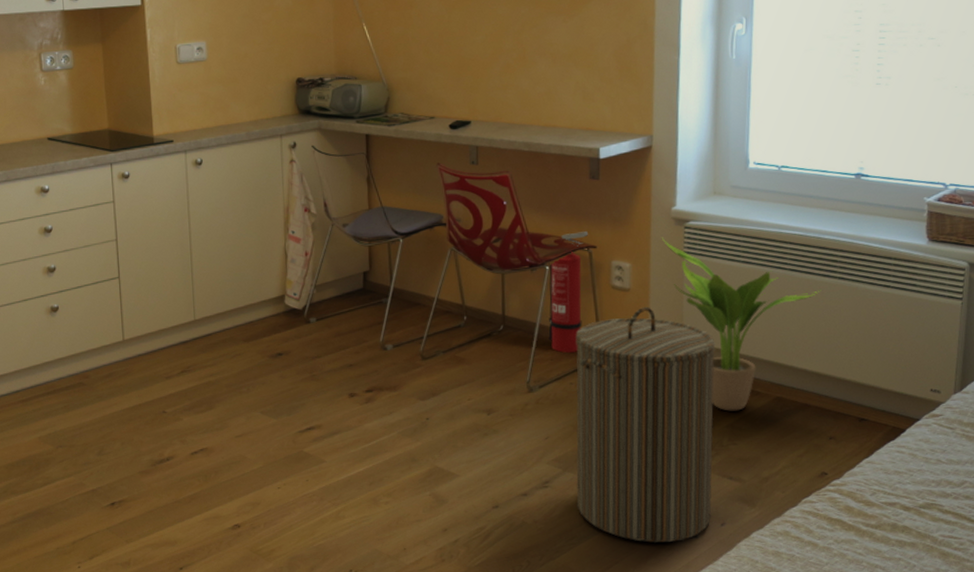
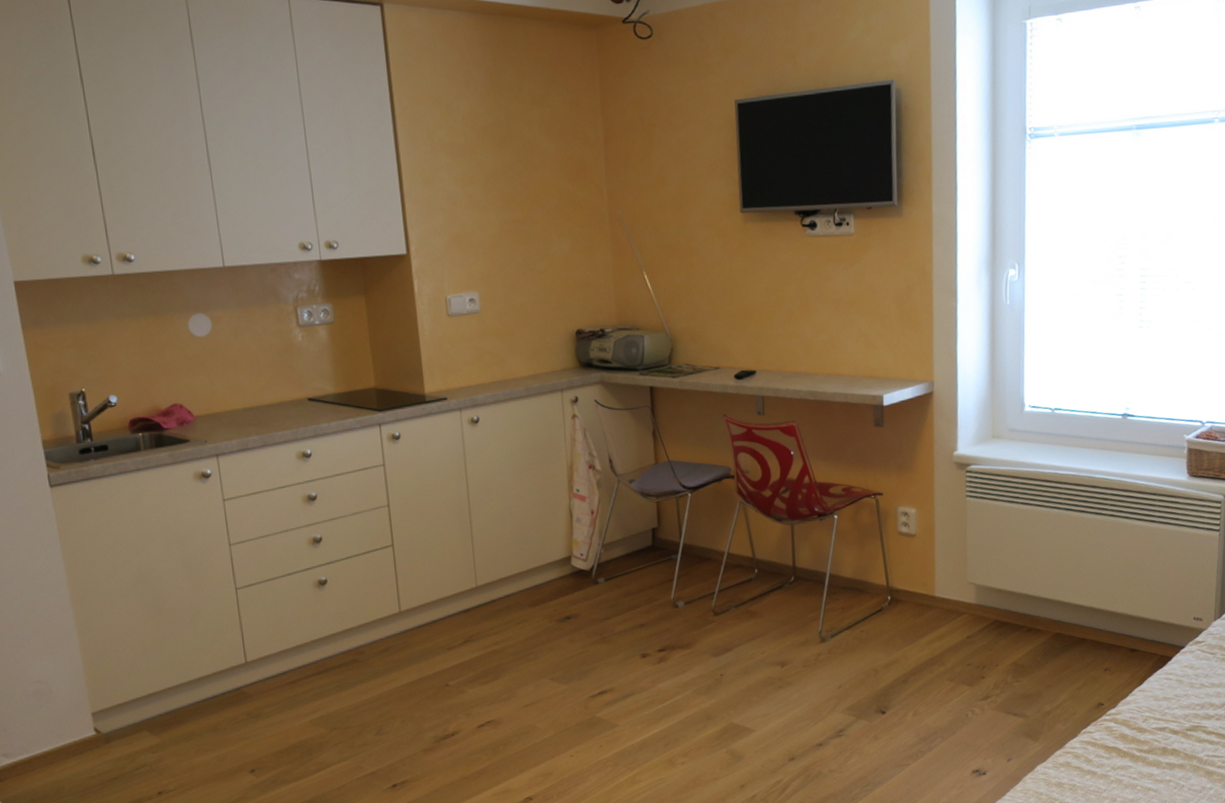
fire extinguisher: present [548,231,589,353] -> none [837,479,875,601]
laundry hamper: present [575,306,716,543] -> none [865,551,998,783]
potted plant: present [661,237,821,411] -> none [944,482,1094,650]

